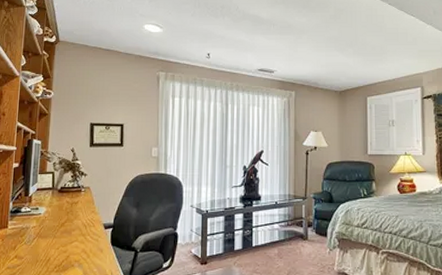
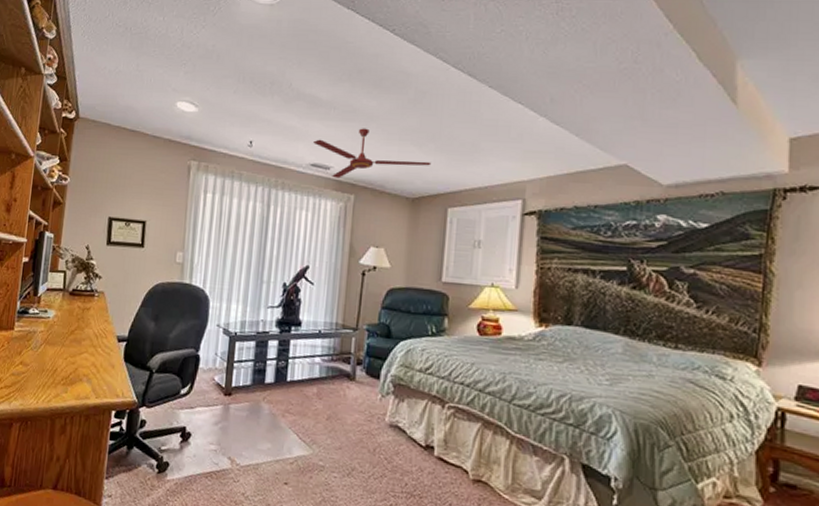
ceiling fan: none [259,39,352,79] -> present [313,128,432,179]

